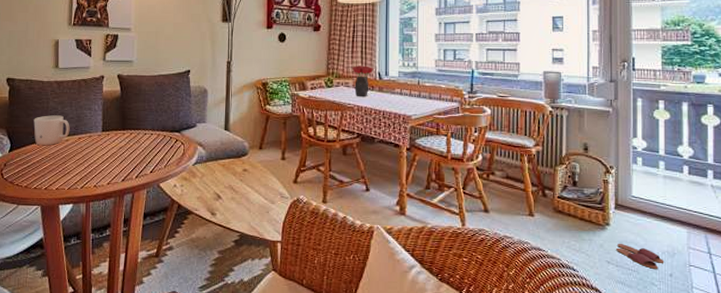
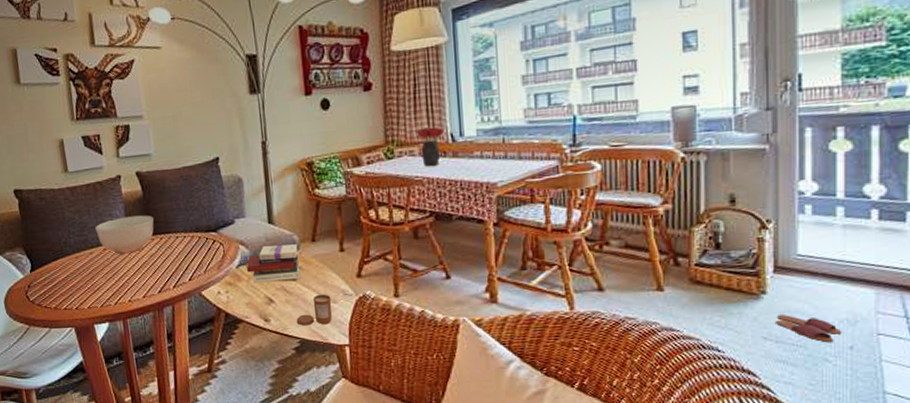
mug: present [33,115,70,146] -> none [51,226,93,262]
bowl: none [74,111,128,144] -> present [95,215,154,254]
books: none [202,148,247,182] -> present [247,243,301,284]
candle: none [238,195,270,222] -> present [296,294,332,326]

